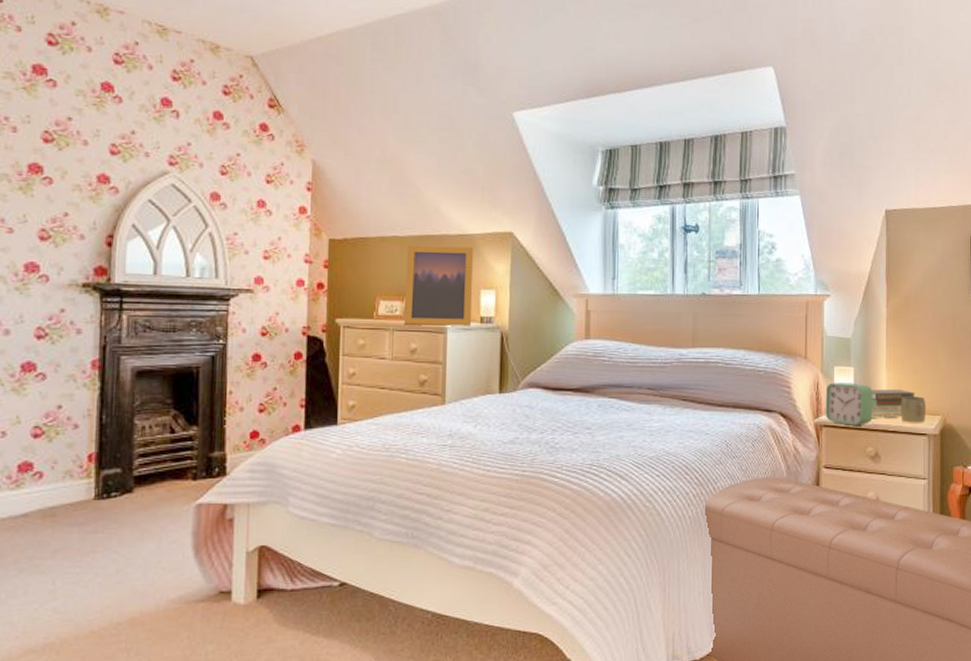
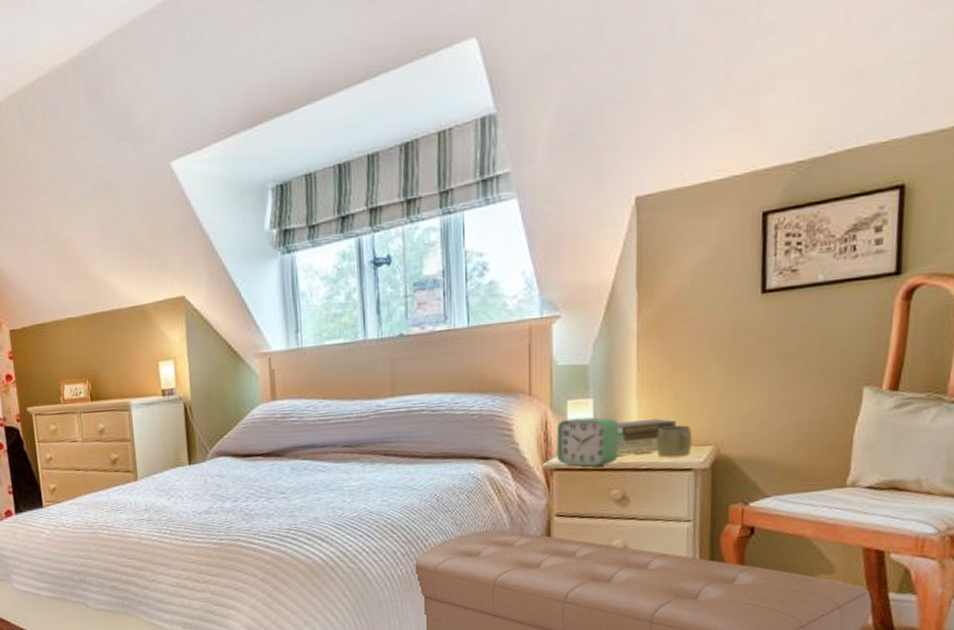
picture frame: present [404,245,474,327] -> none [82,318,153,407]

